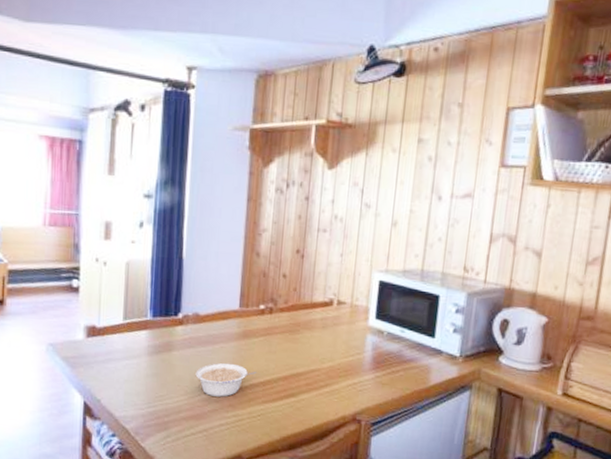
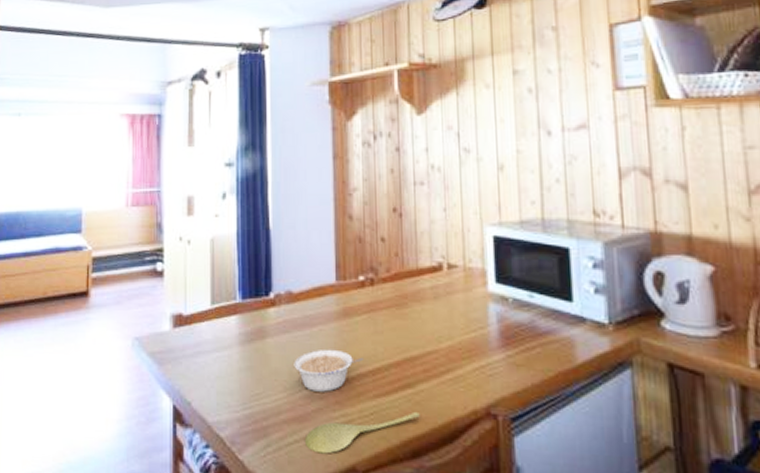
spoon: none [199,416,299,445] -> present [304,412,420,454]

